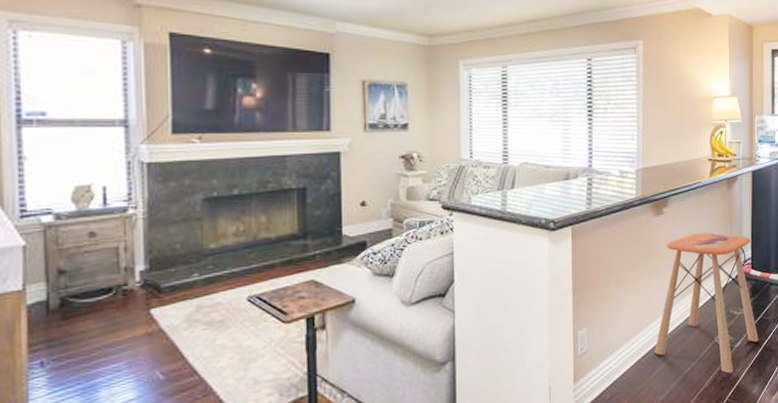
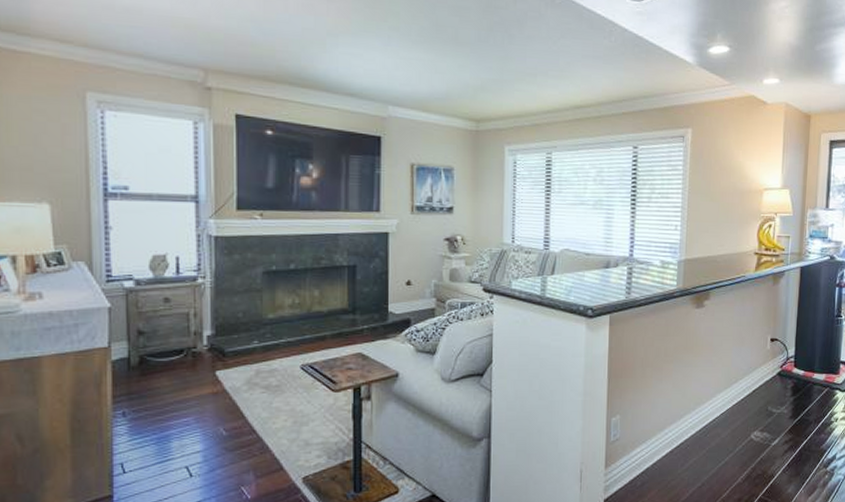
side table: present [655,232,758,373] -> none [688,328,797,471]

